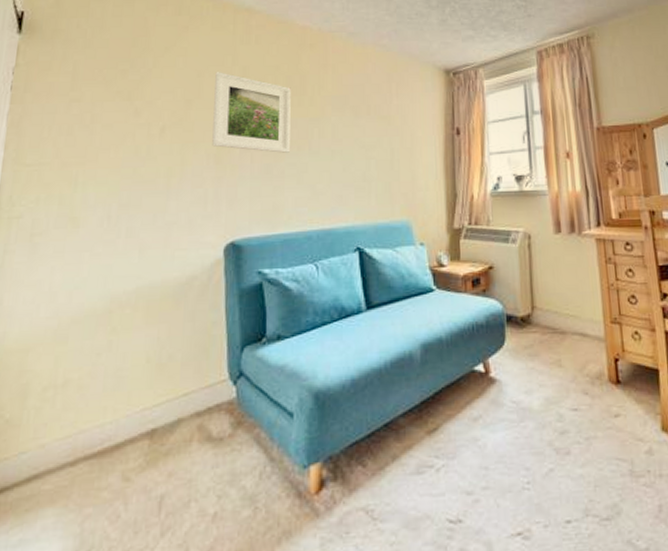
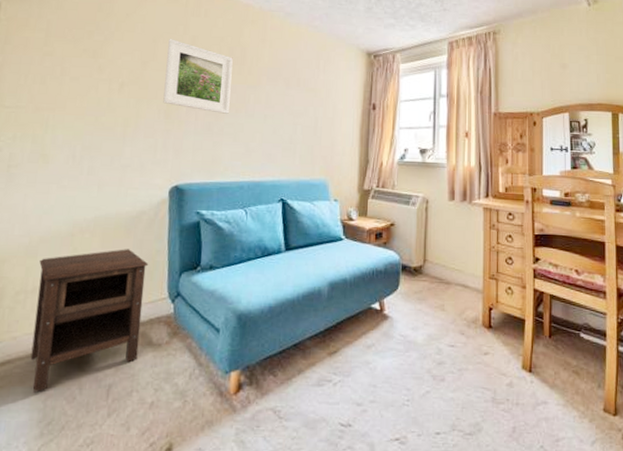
nightstand: none [63,323,204,514] -> present [30,249,149,393]

